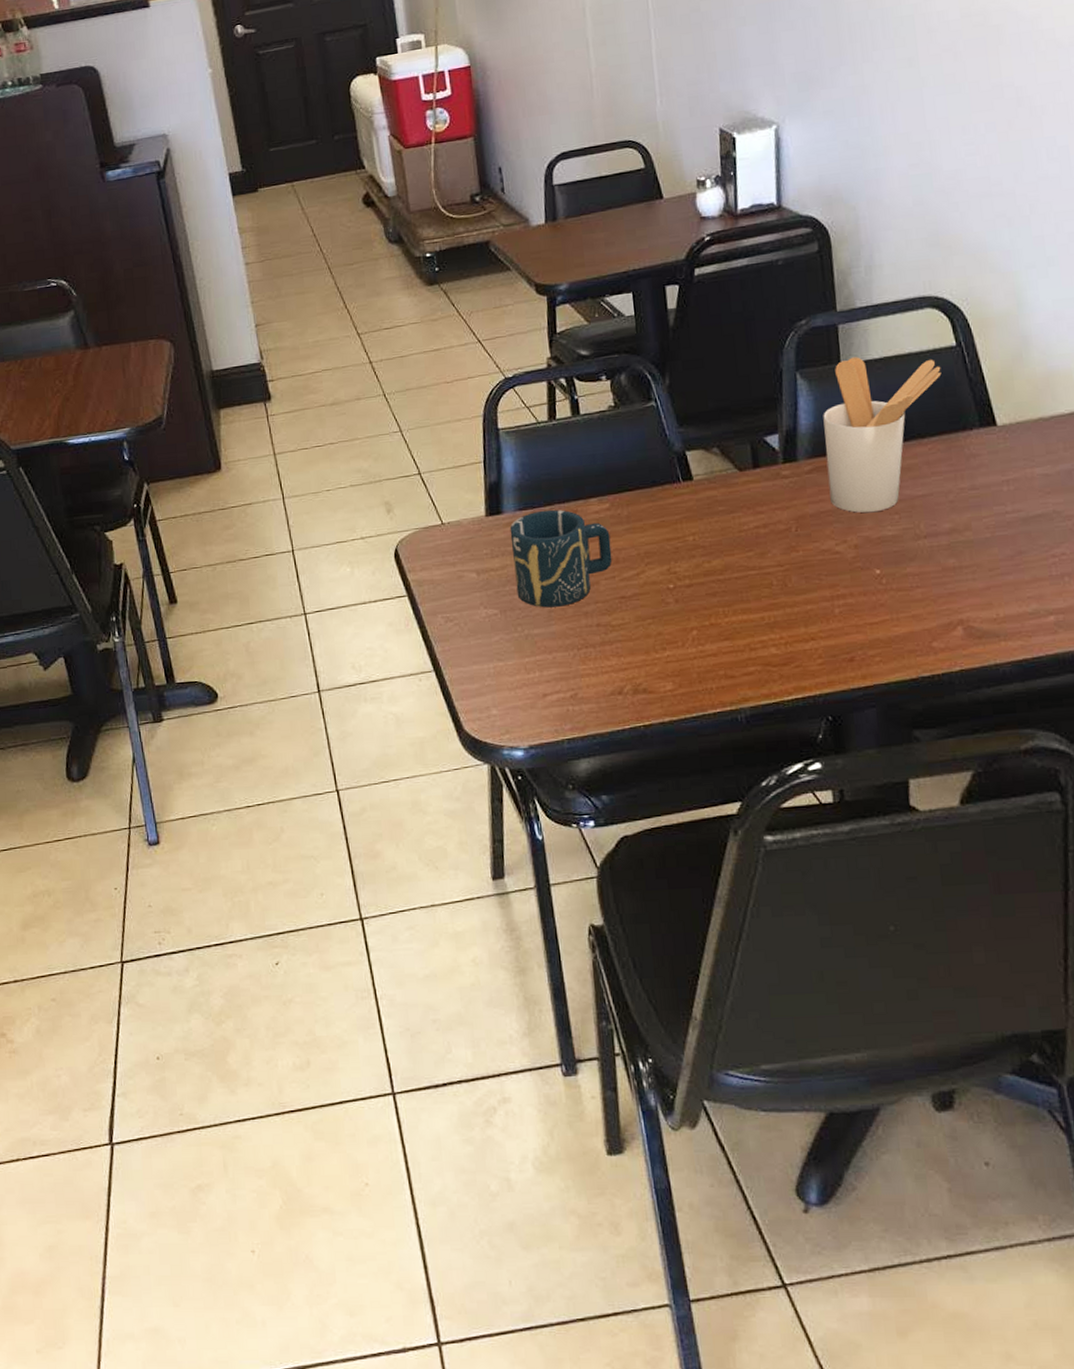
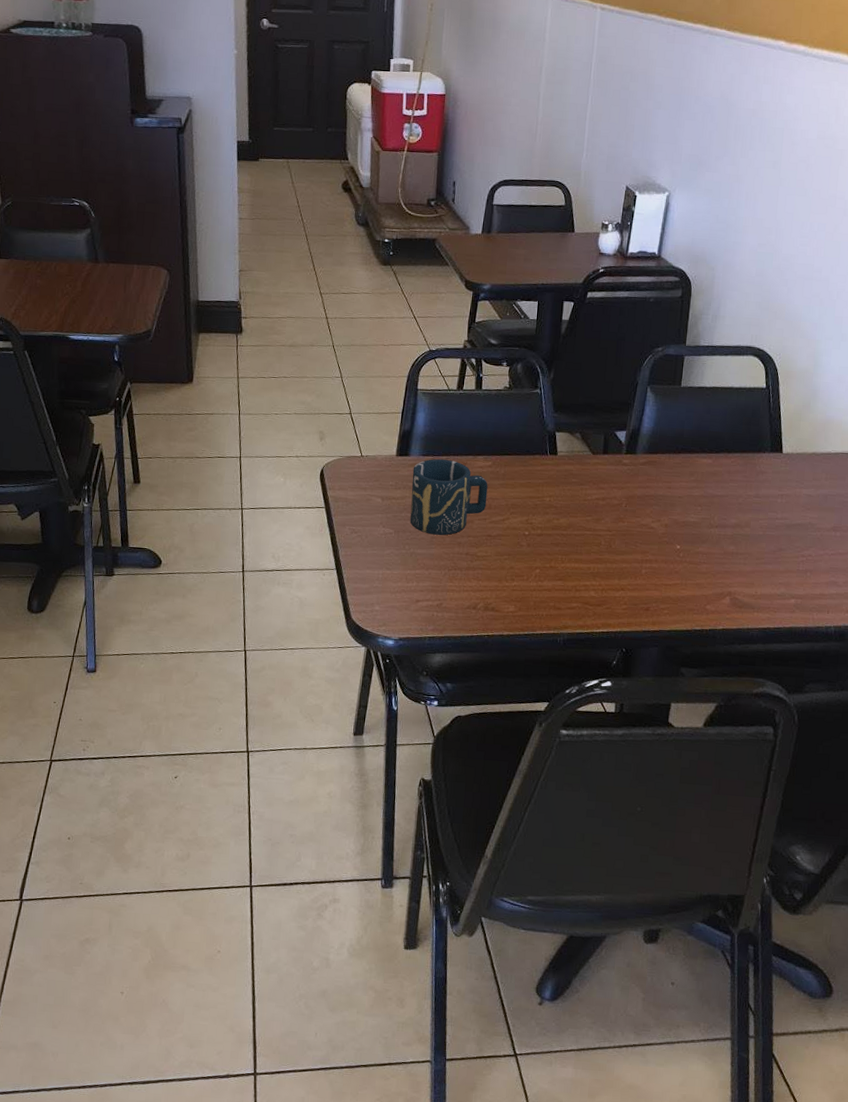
utensil holder: present [823,357,942,513] -> none [654,383,752,503]

